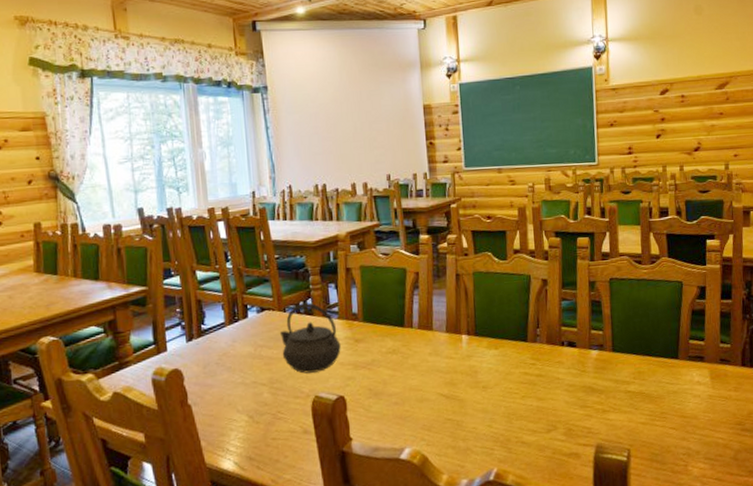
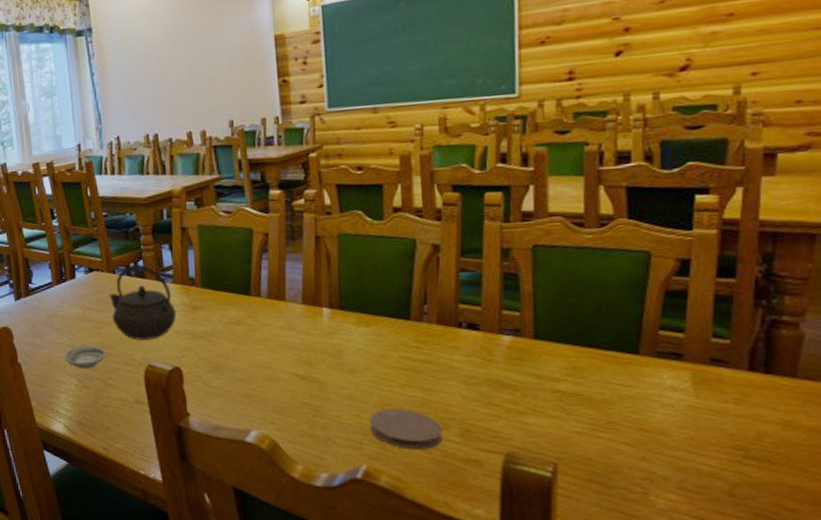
saucer: none [235,381,277,406] -> present [64,346,107,369]
coaster: none [498,416,553,450] -> present [369,409,443,450]

